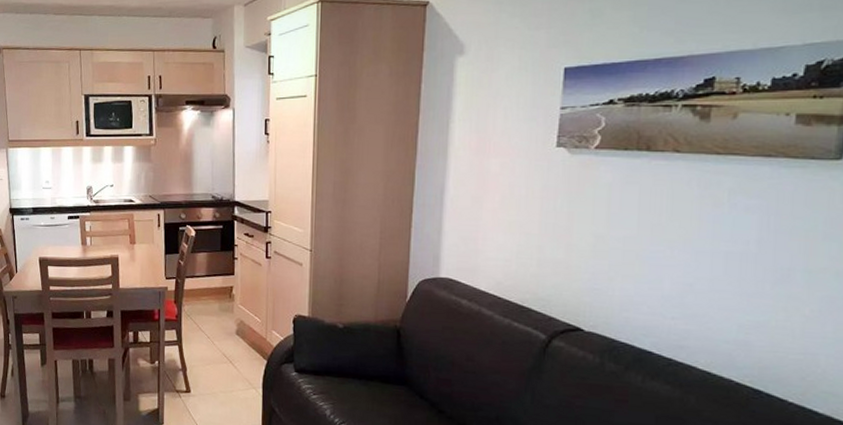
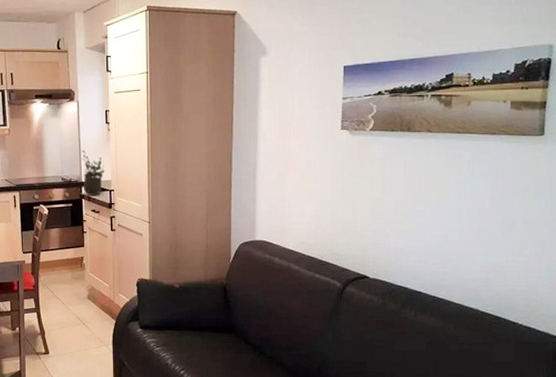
potted plant: none [235,164,262,217] -> present [81,150,105,195]

